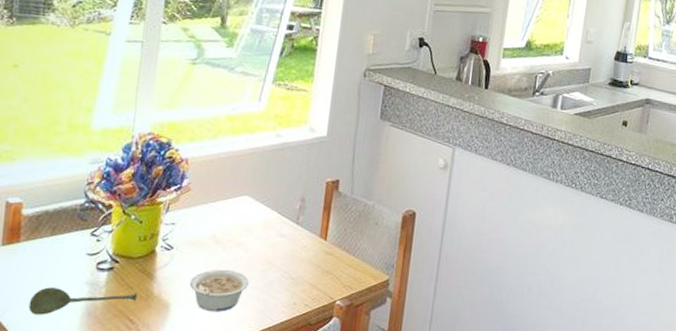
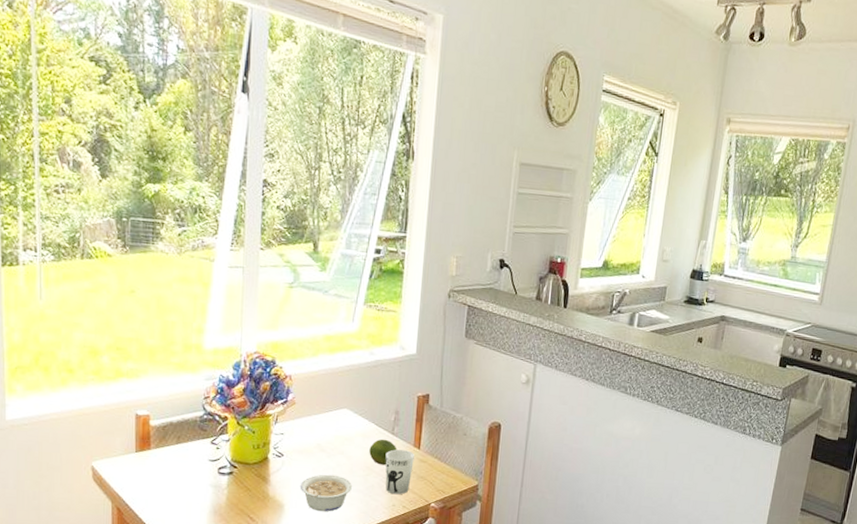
soupspoon: present [28,287,138,315] -> none [163,489,256,513]
fruit: none [270,229,302,259] -> present [369,439,397,465]
cup: none [286,240,320,292] -> present [385,449,415,495]

